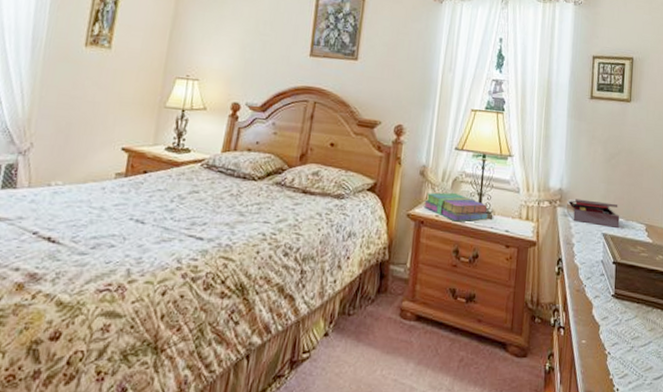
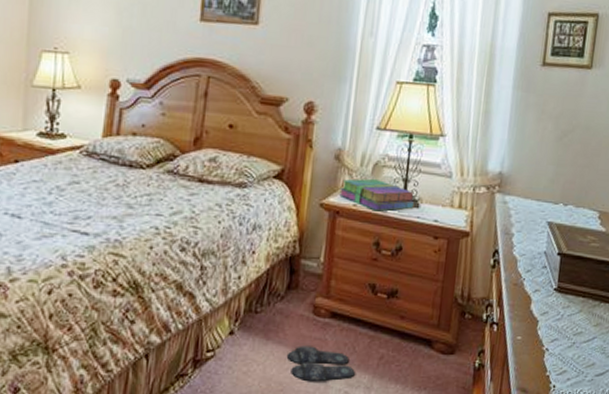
slippers: none [375,348,438,384] -> present [286,346,355,382]
jewelry box: present [566,198,620,229] -> none [506,183,569,217]

